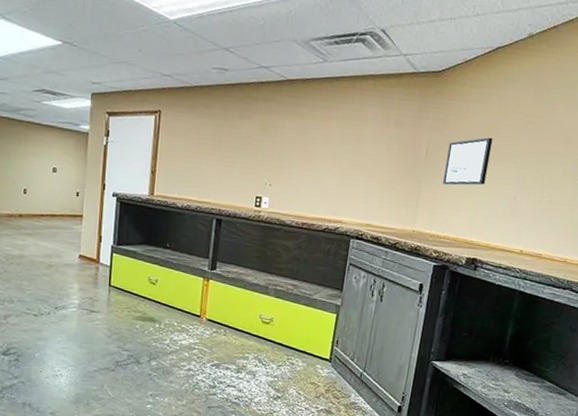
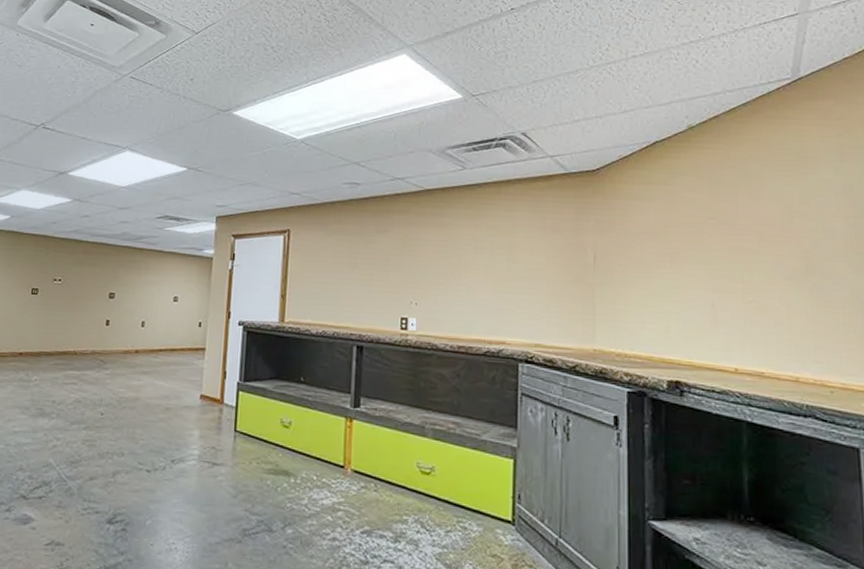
wall art: present [443,137,493,185] -> none [620,237,672,294]

